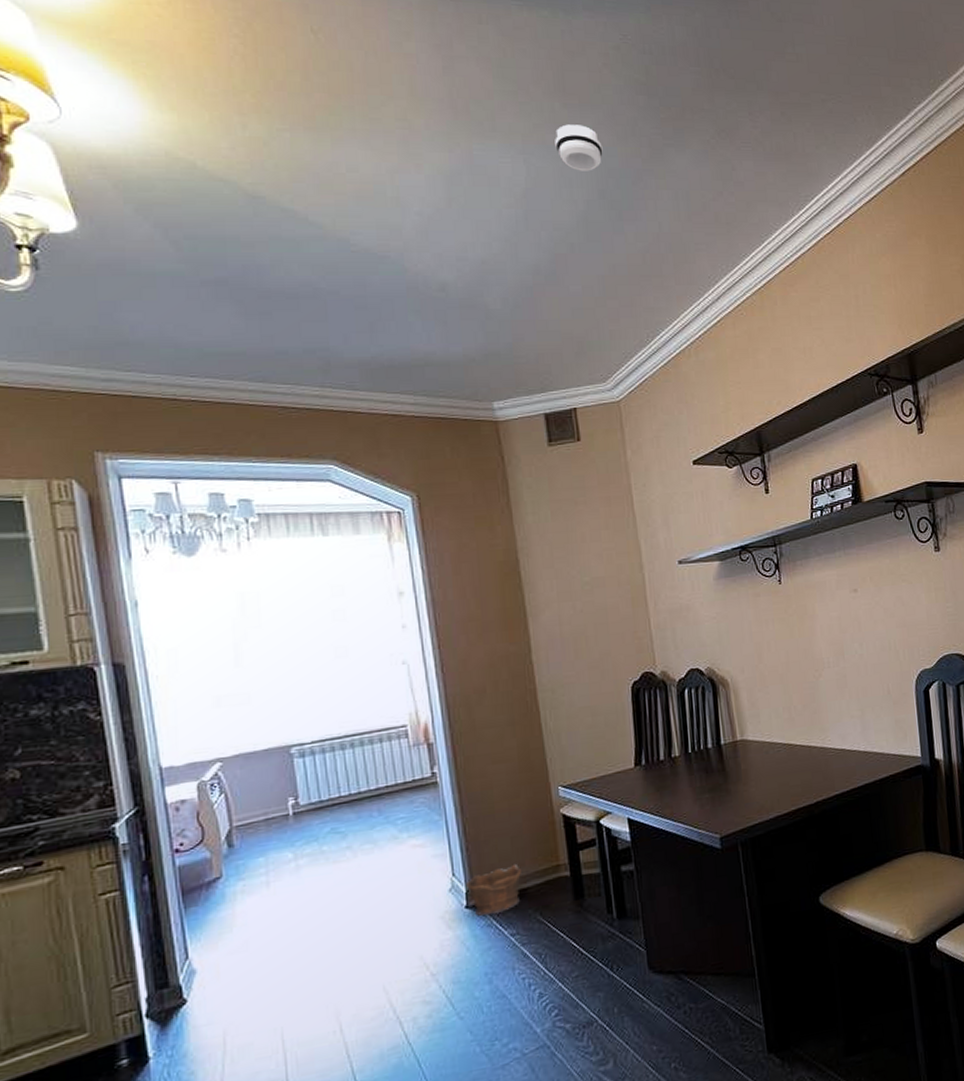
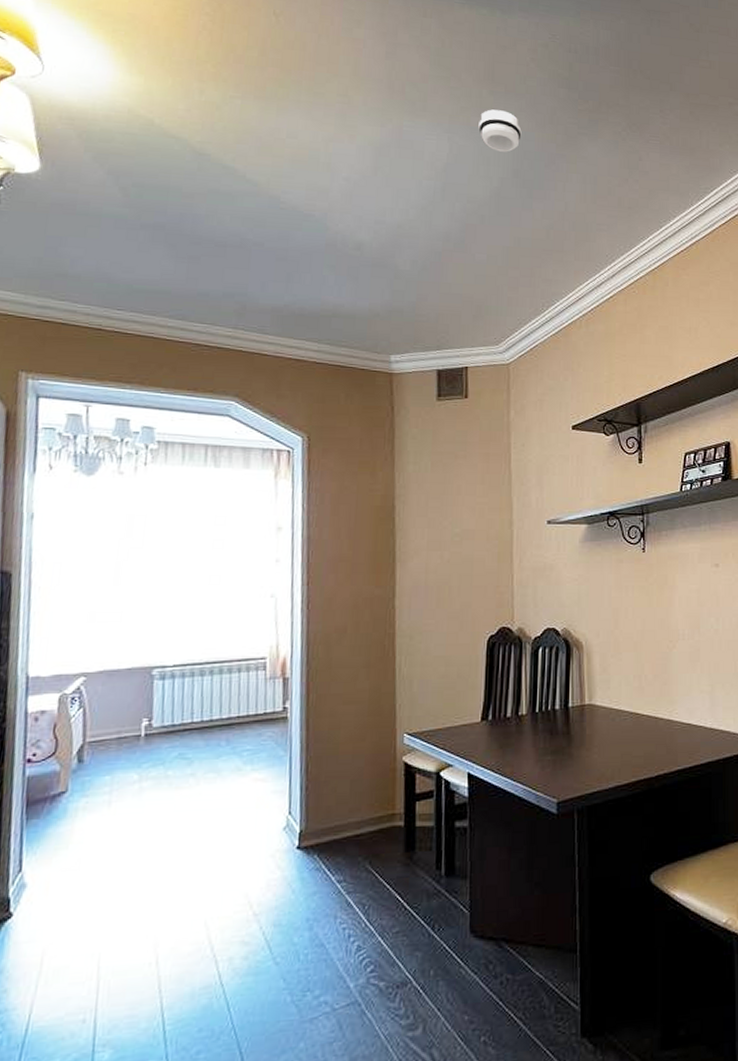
clay pot: present [466,865,522,916] -> none [301,809,358,859]

